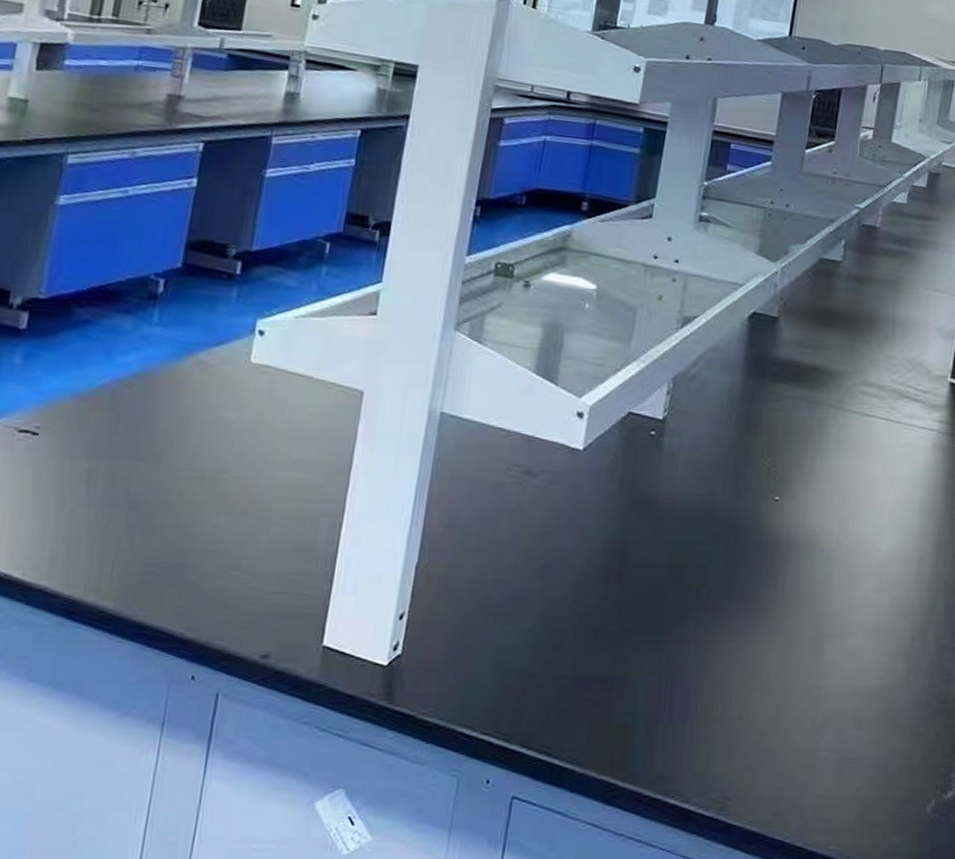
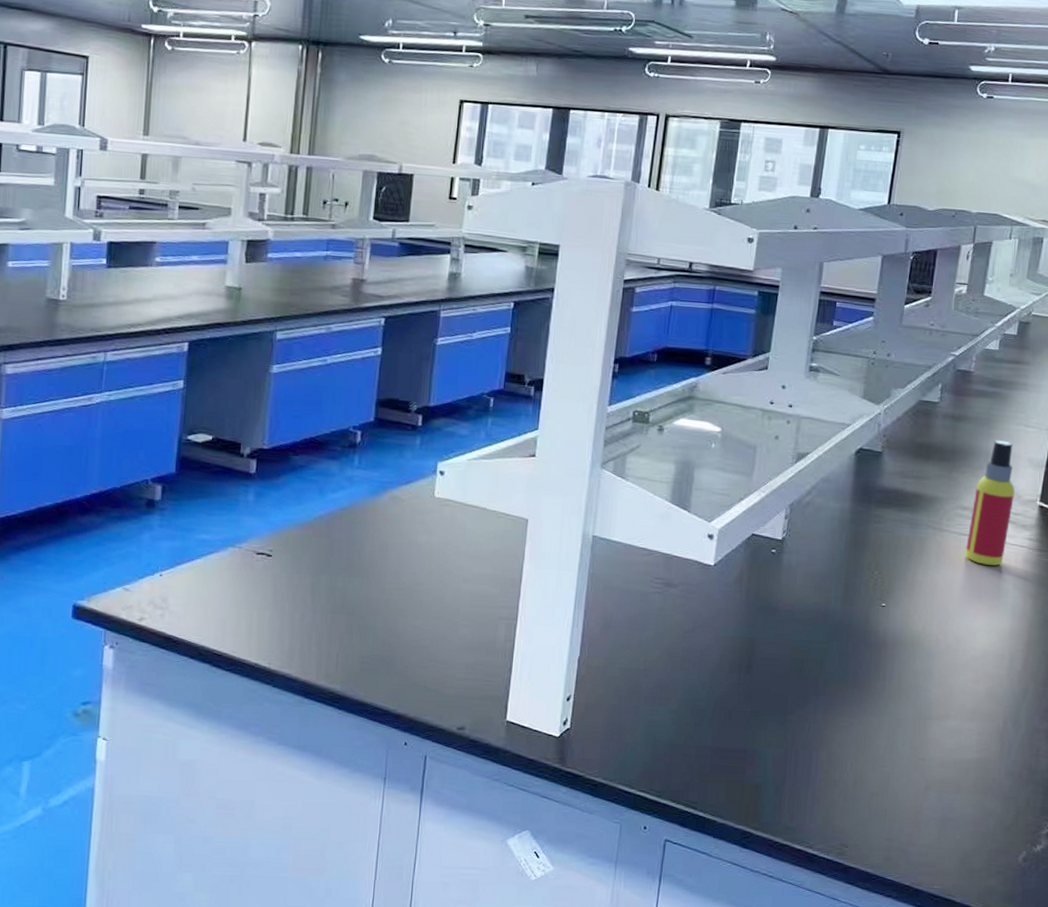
spray bottle: none [869,306,924,452] -> present [965,440,1015,566]

